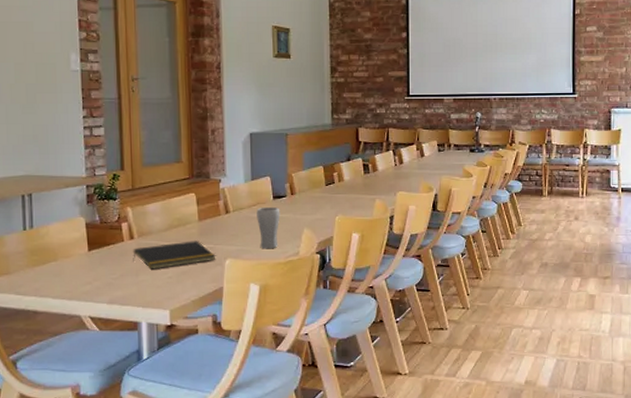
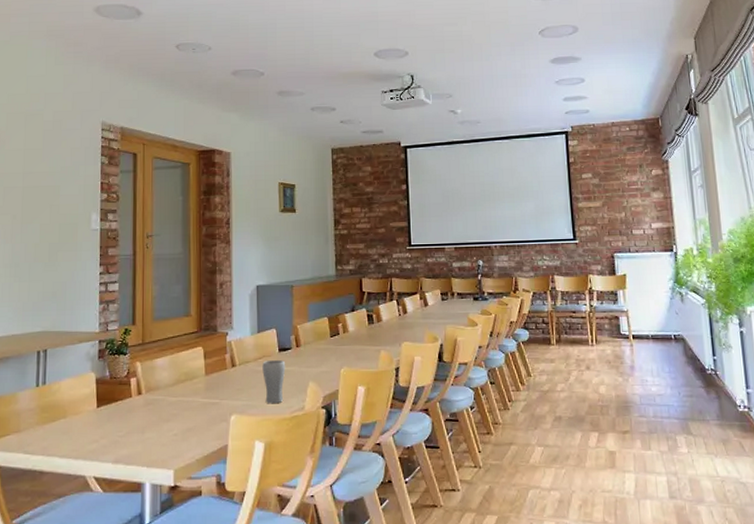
notepad: present [133,241,216,270] -> none [140,396,222,426]

